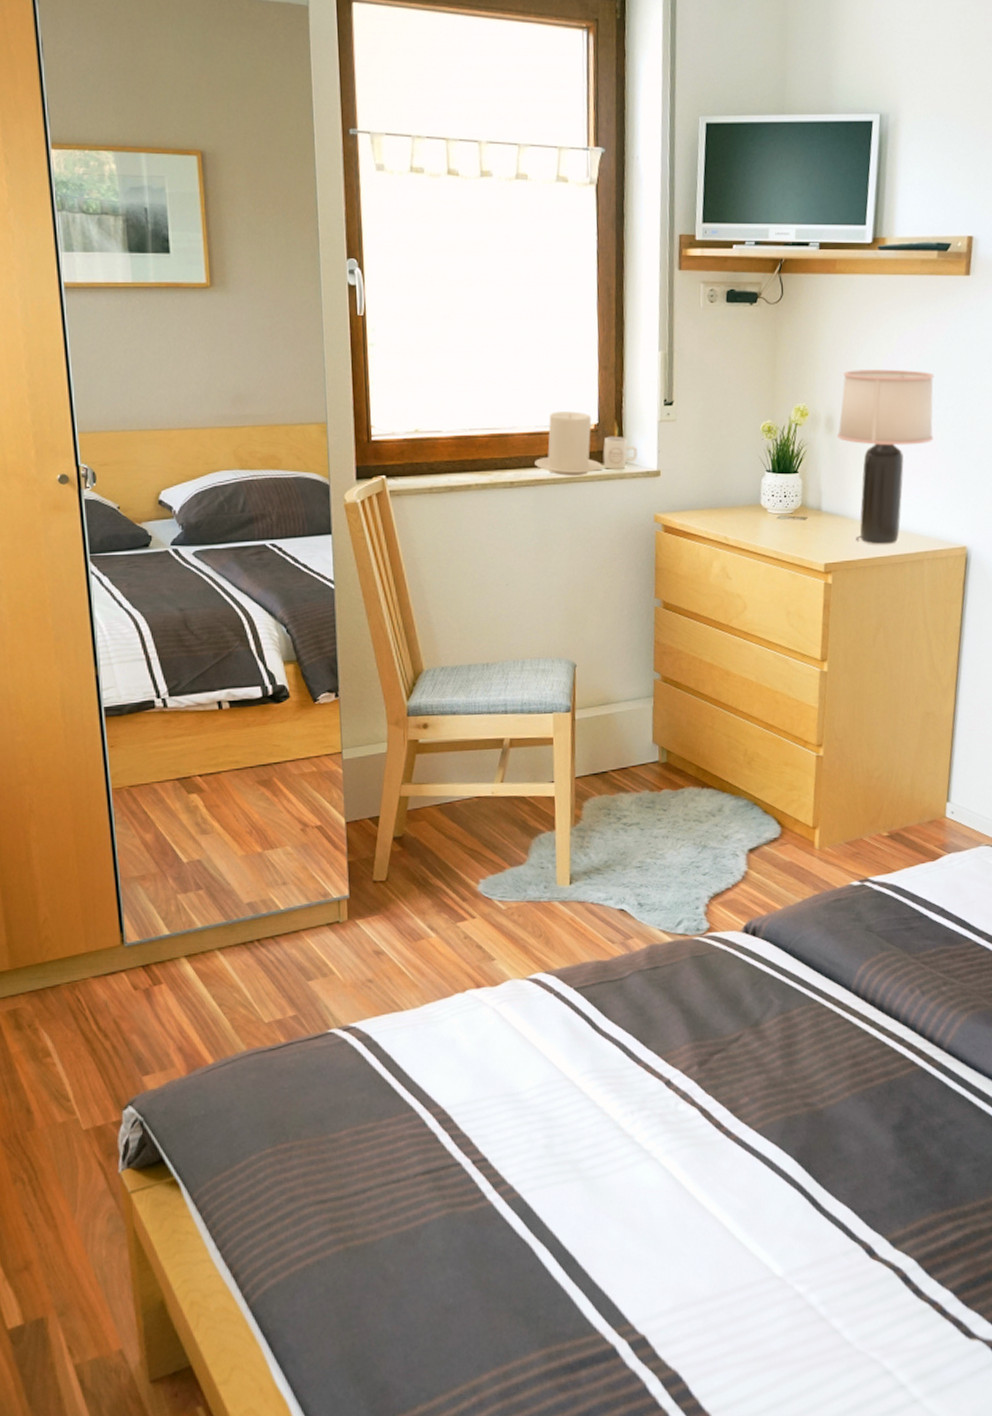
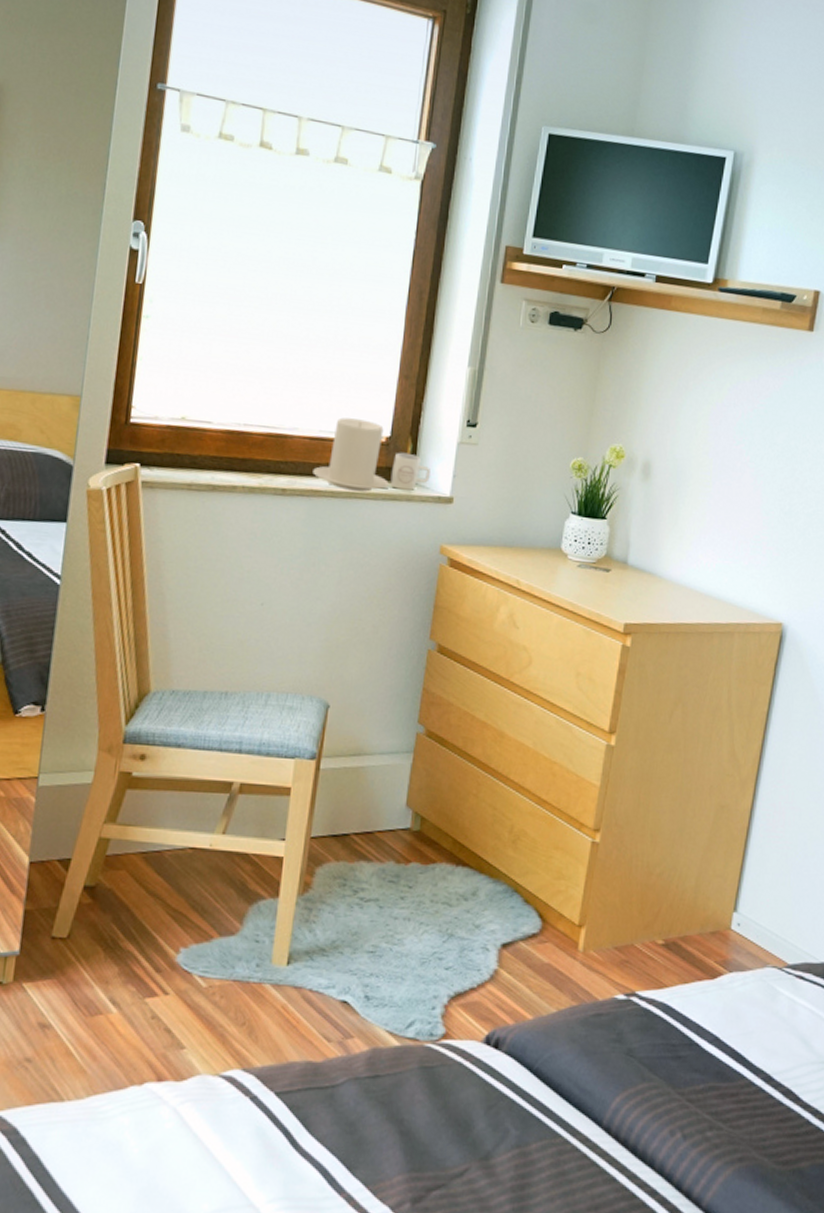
table lamp: present [836,369,934,545] -> none [653,415,765,611]

